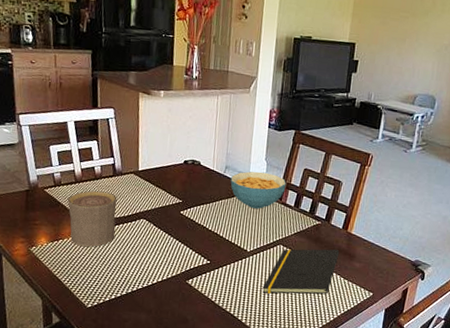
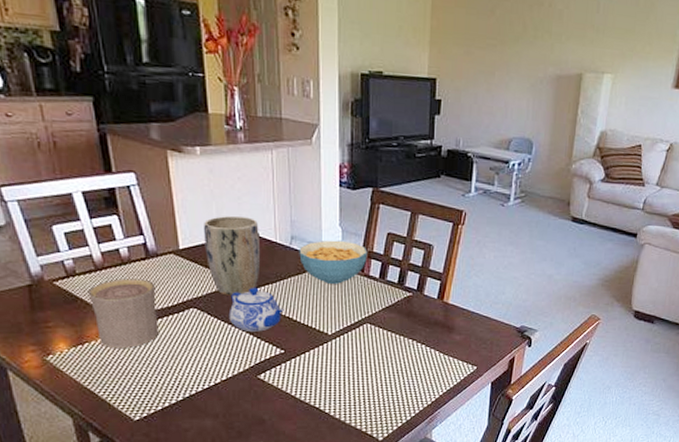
plant pot: none [158,146,201,211] -> present [204,216,261,296]
teapot: none [169,205,214,244] -> present [228,287,284,332]
notepad: present [262,249,340,295] -> none [351,322,437,380]

